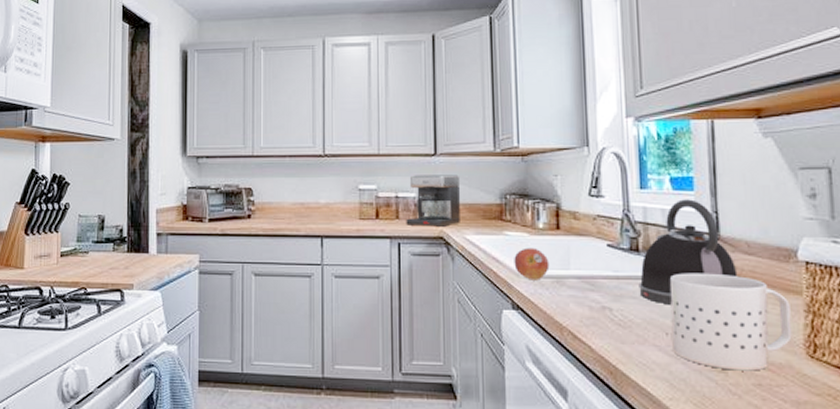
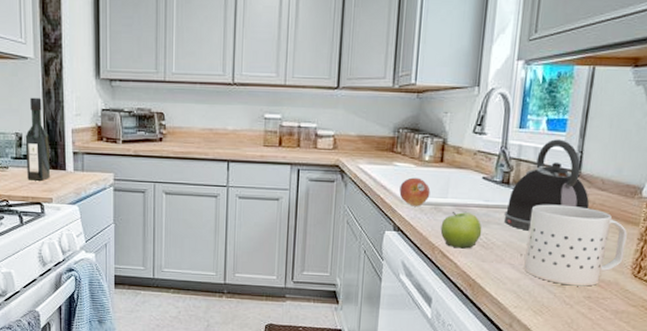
bottle: none [107,178,132,265] -> present [25,97,50,181]
coffee maker: present [406,174,461,227] -> none [306,106,359,156]
fruit: none [566,284,616,329] -> present [440,211,482,249]

